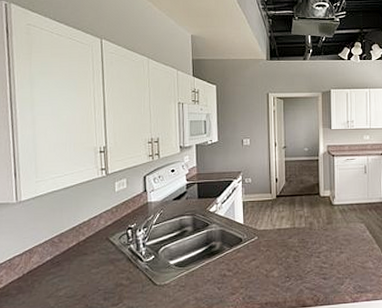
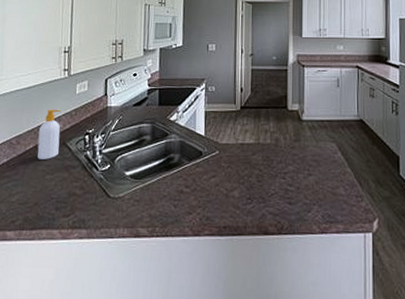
soap bottle: none [80,207,103,255] -> present [37,109,61,160]

